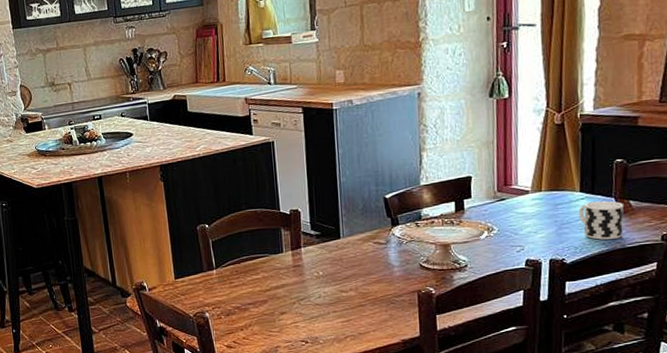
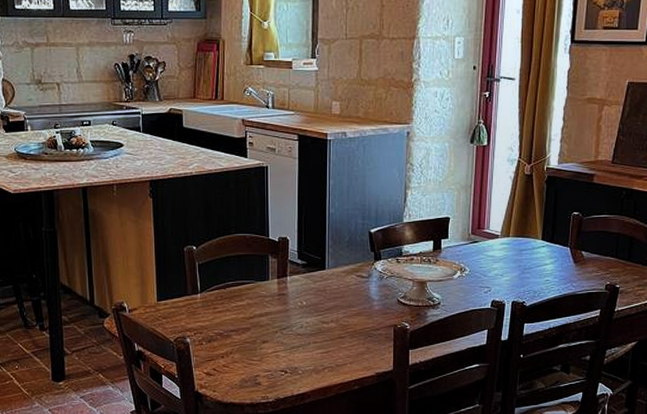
cup: present [578,200,624,240] -> none [539,249,576,286]

